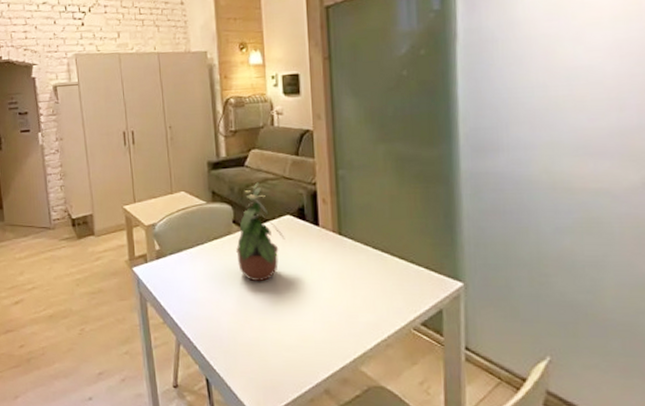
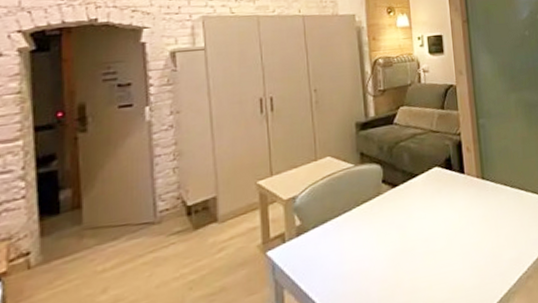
potted plant: present [236,182,285,282] -> none [386,138,434,241]

